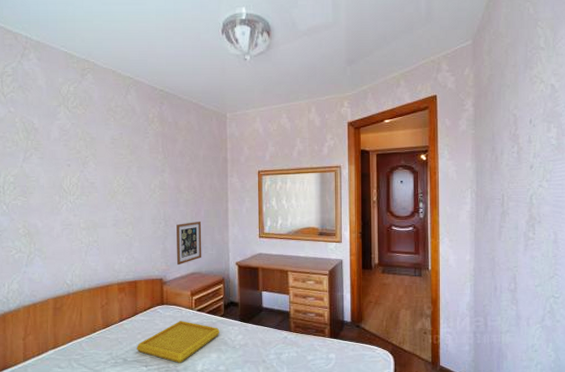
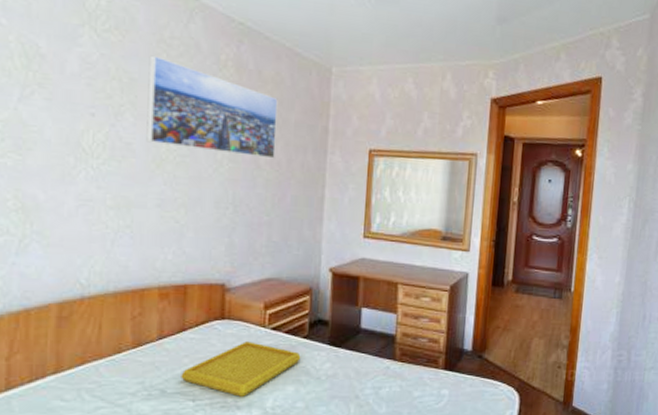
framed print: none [102,120,191,185] -> present [146,55,278,159]
picture frame: present [176,221,202,266] -> none [247,209,286,268]

